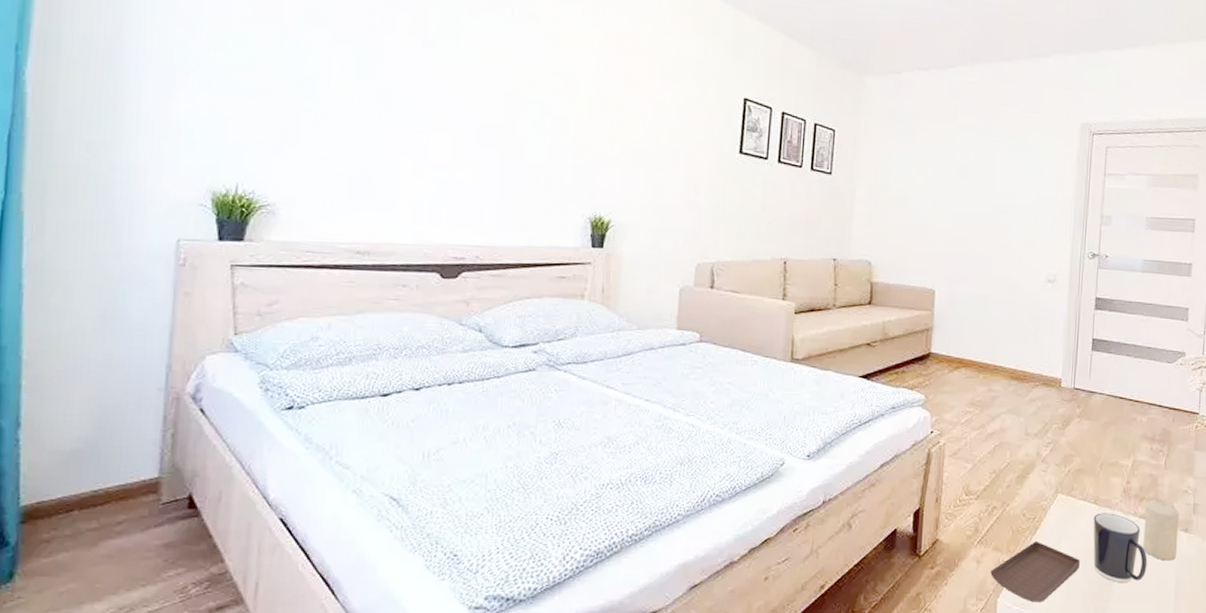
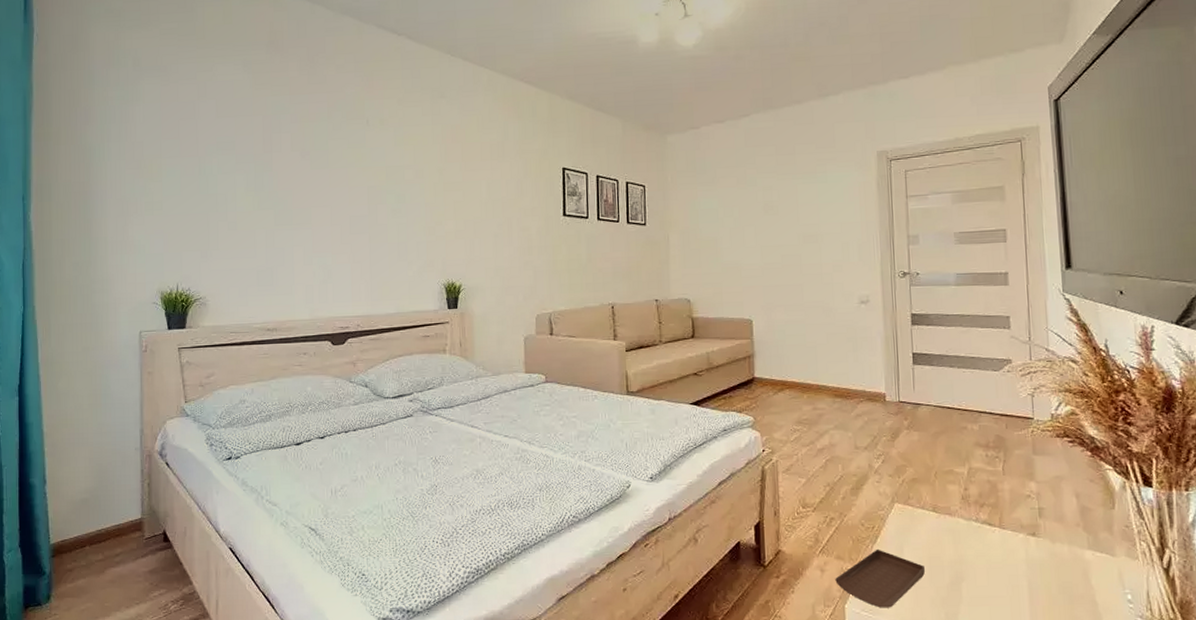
mug: present [1093,513,1148,583] -> none [933,520,996,588]
candle: present [1143,497,1179,561] -> none [986,503,1027,565]

